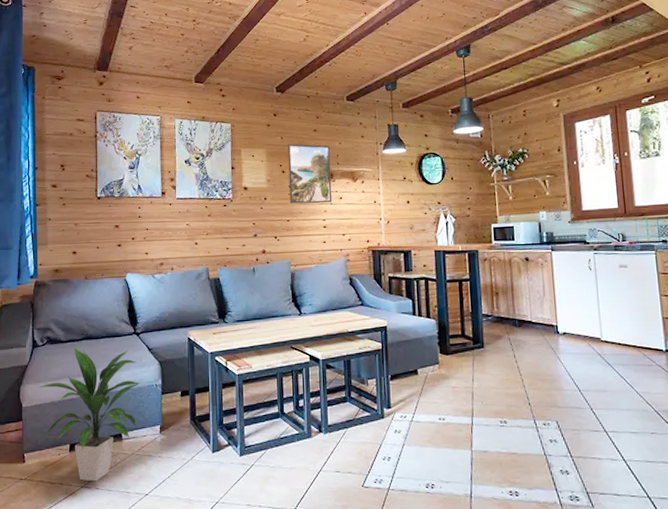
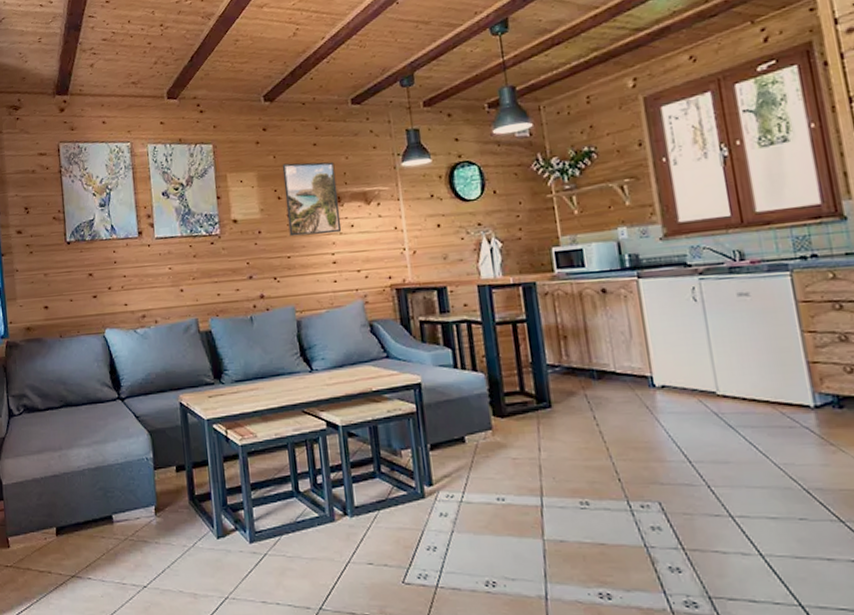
indoor plant: present [38,346,141,482] -> none [18,414,129,571]

